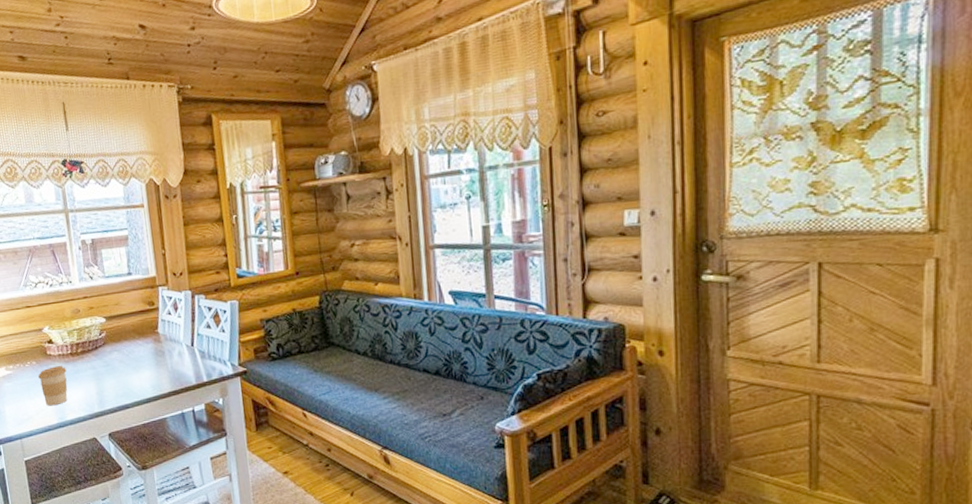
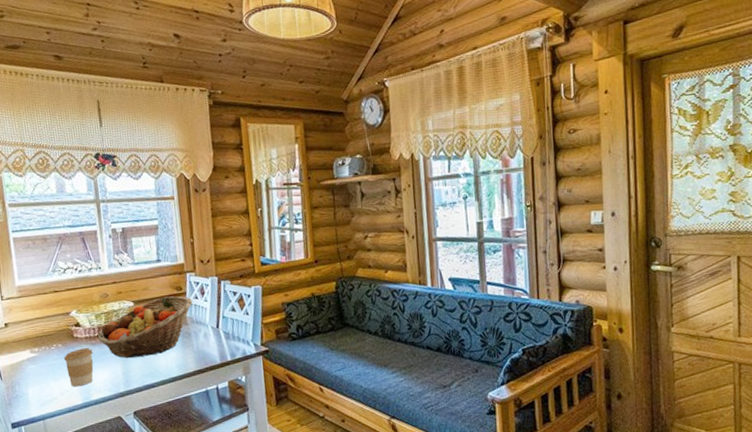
fruit basket: none [70,311,167,377] -> present [97,296,193,358]

